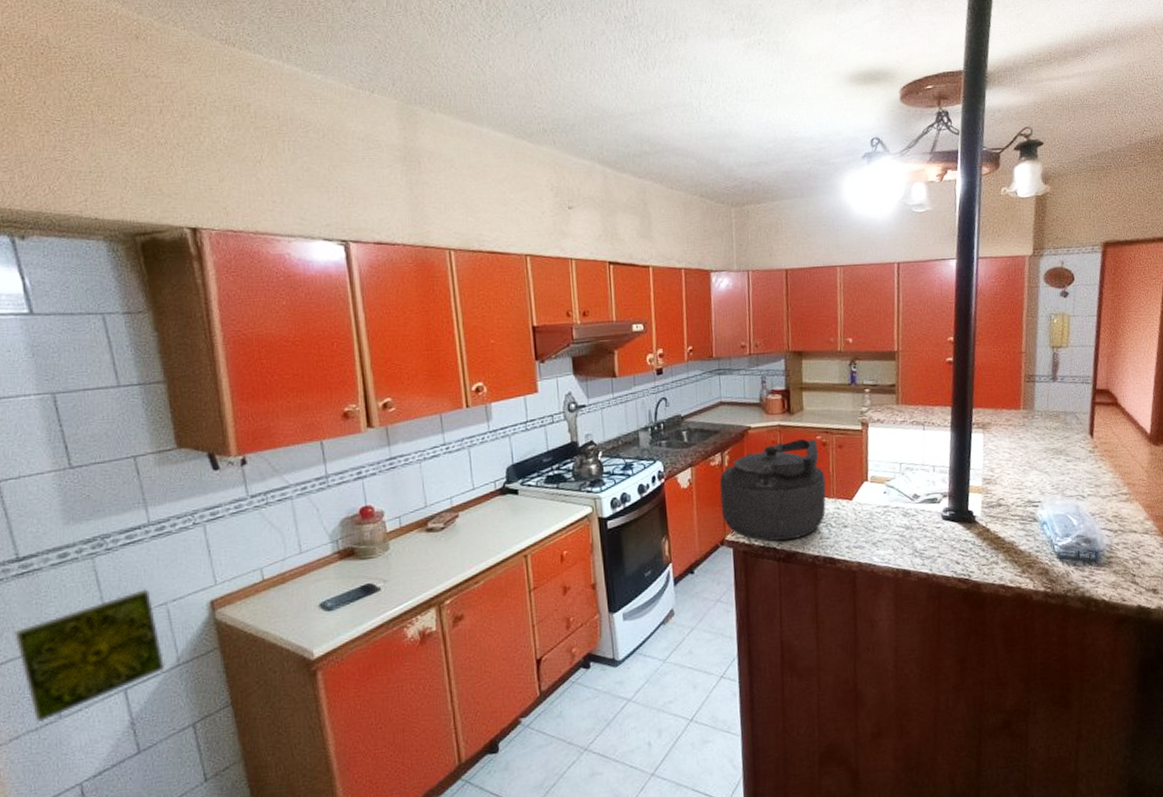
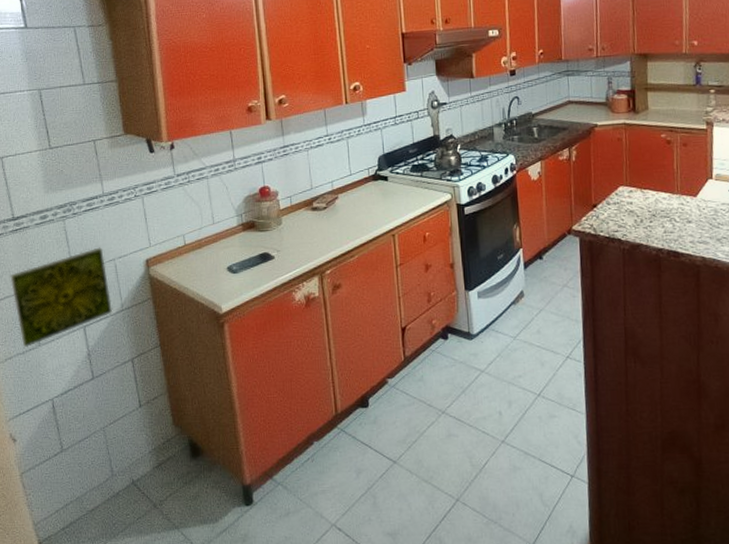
kettle: present [719,439,826,542] -> none [567,137,670,233]

